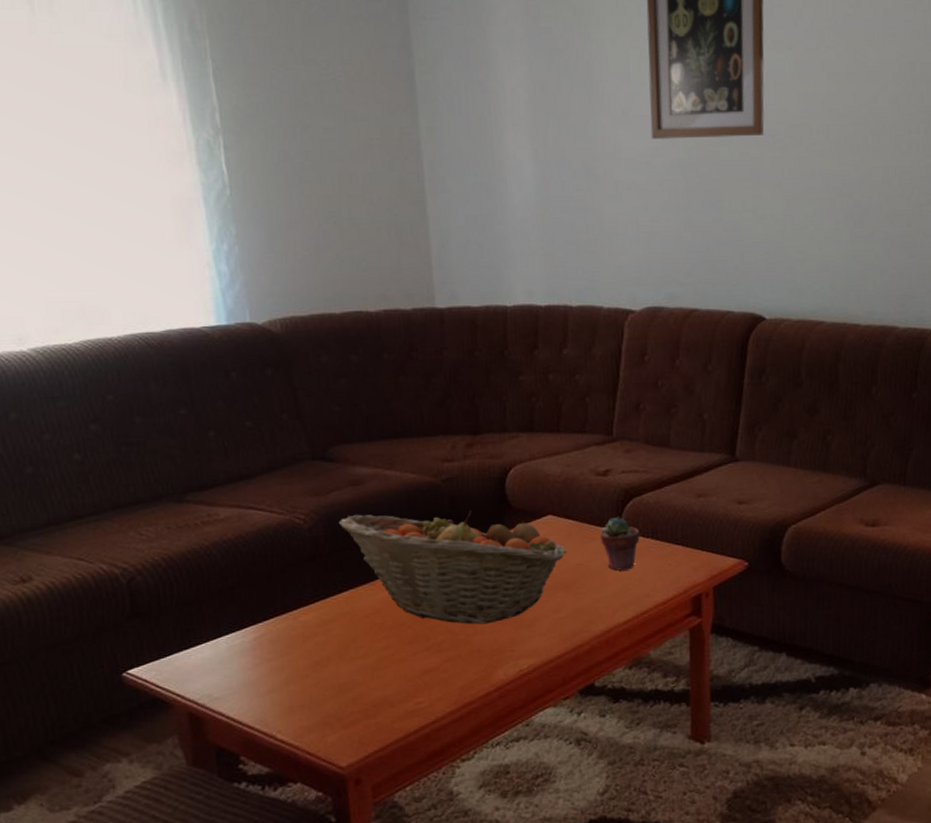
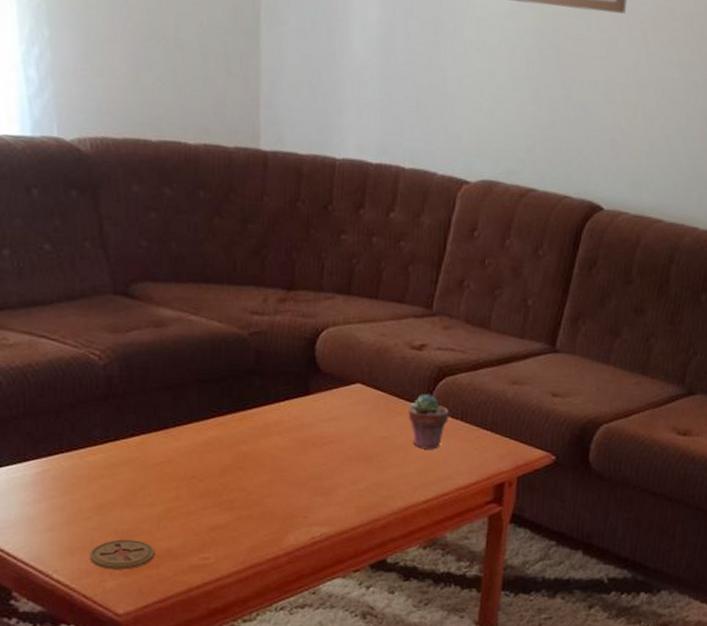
coaster: none [309,692,372,724] -> present [89,539,155,570]
fruit basket: present [338,510,567,625] -> none [136,357,372,487]

